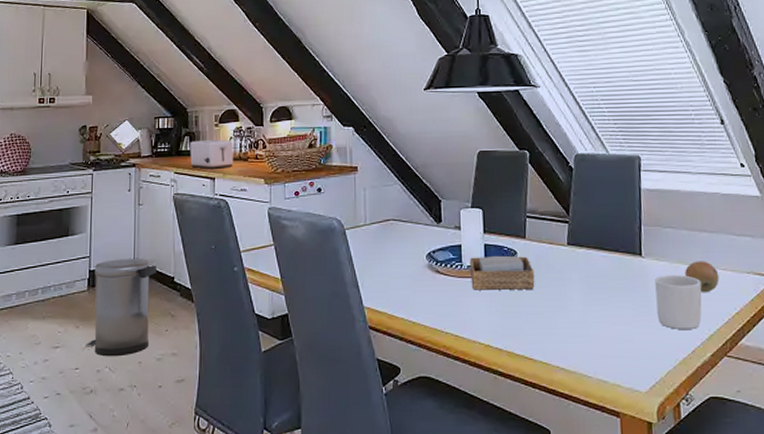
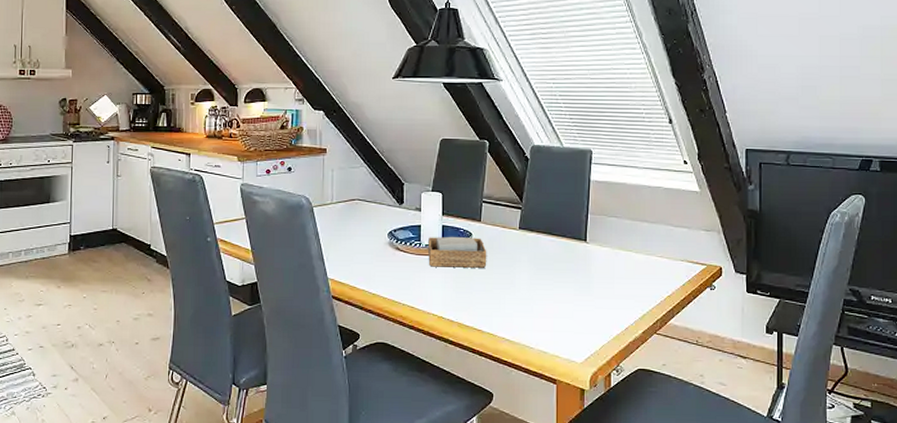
pedal bin: present [85,259,156,357] -> none [66,226,134,315]
toaster: present [190,139,233,169] -> none [167,117,208,145]
mug: present [655,275,702,329] -> none [597,260,639,309]
fruit: present [685,261,719,293] -> none [625,248,655,277]

